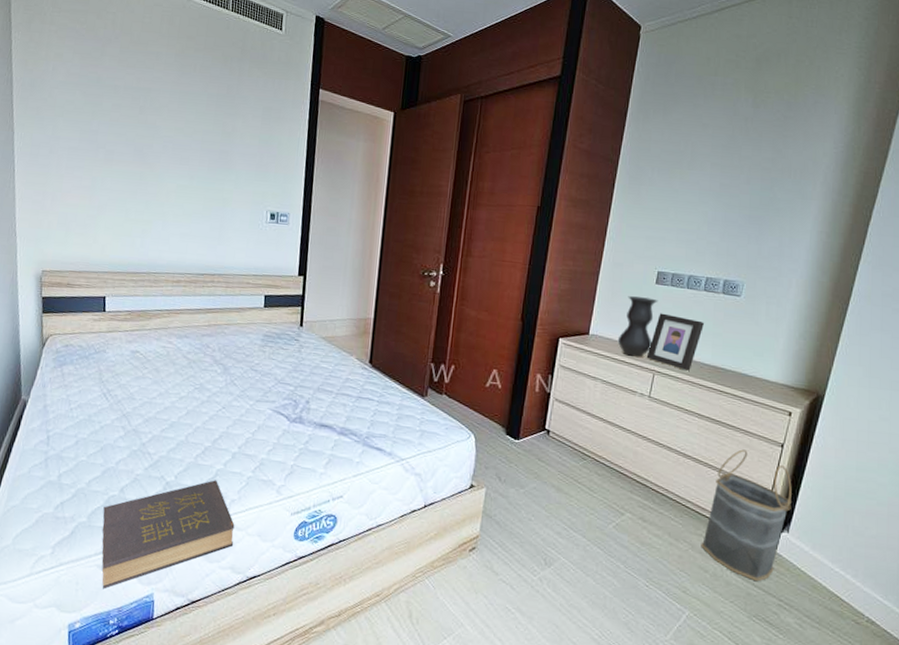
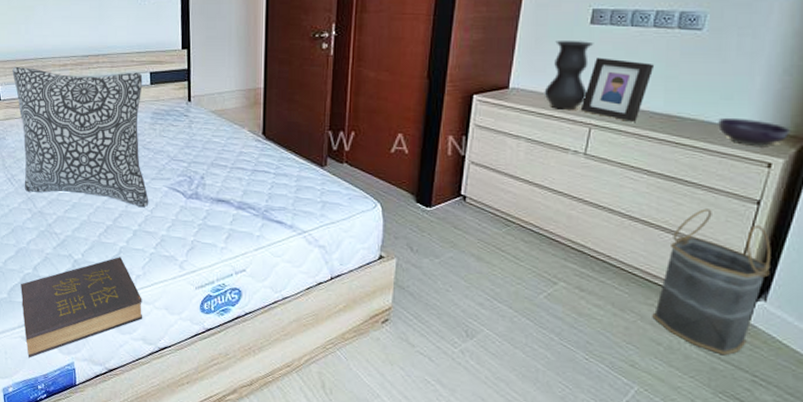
pillow: none [120,278,257,430] -> present [12,66,149,208]
bowl: none [752,371,805,397] -> present [718,117,790,146]

